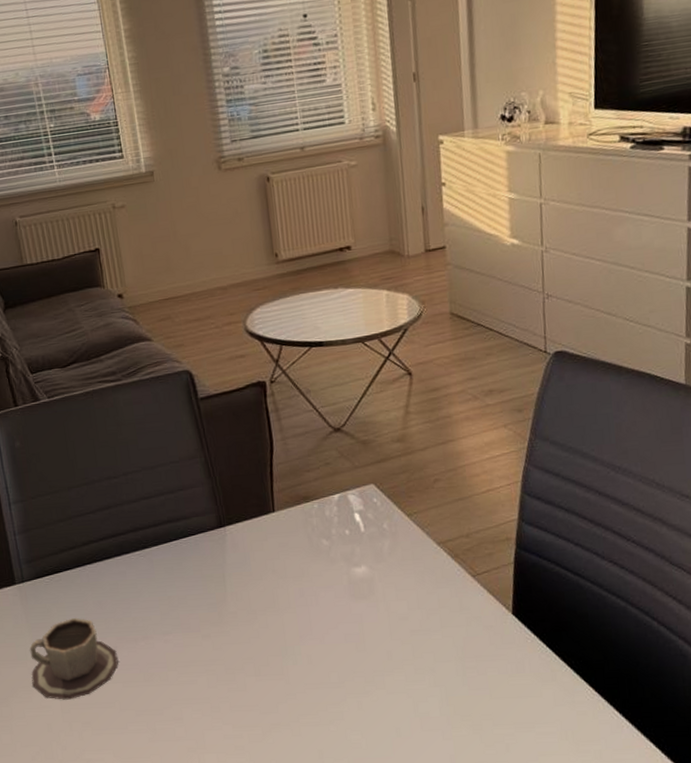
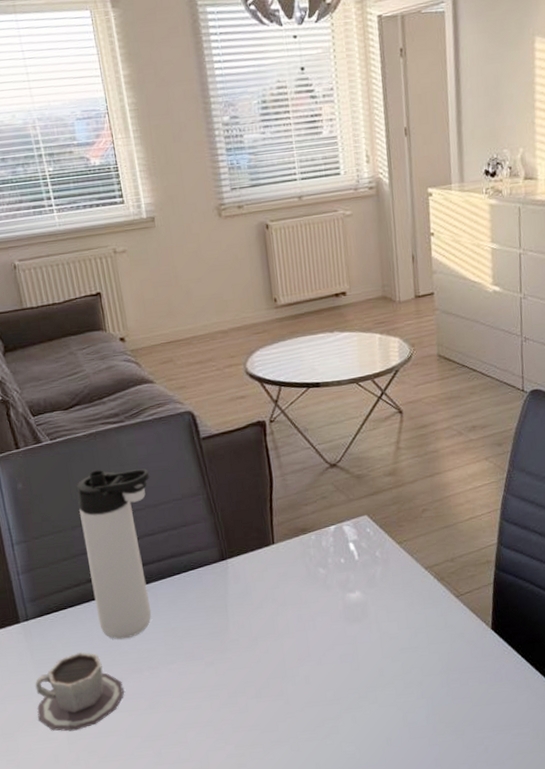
thermos bottle: none [73,429,147,607] -> present [76,468,152,640]

